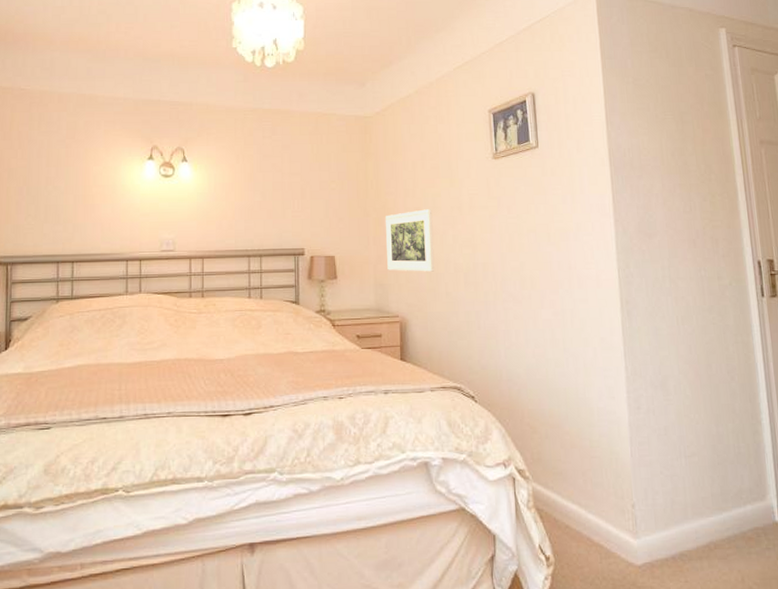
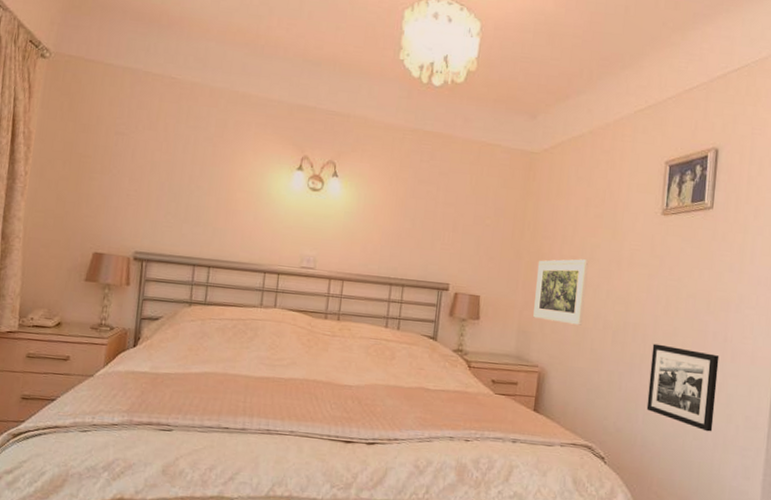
picture frame: none [503,280,572,358] -> present [646,343,720,432]

